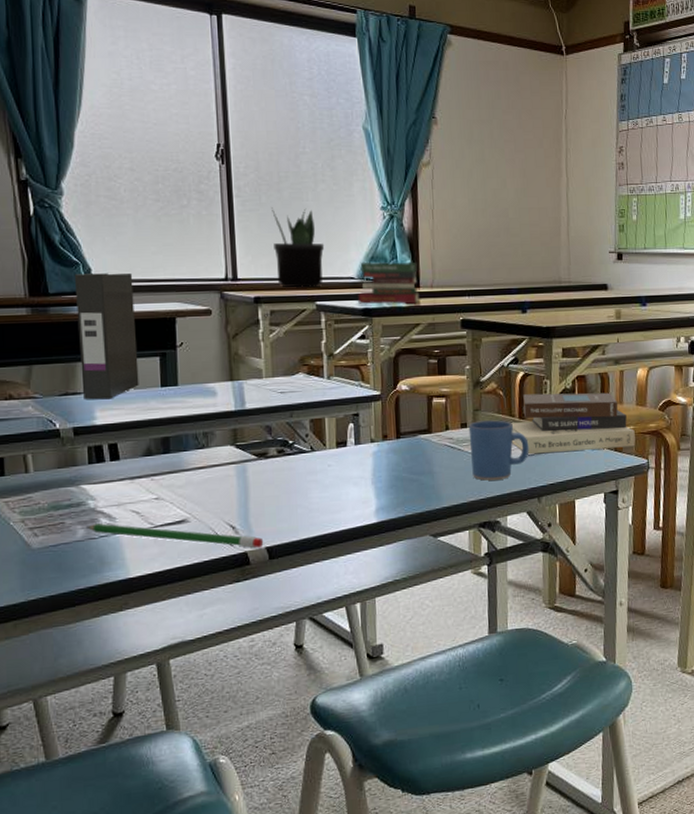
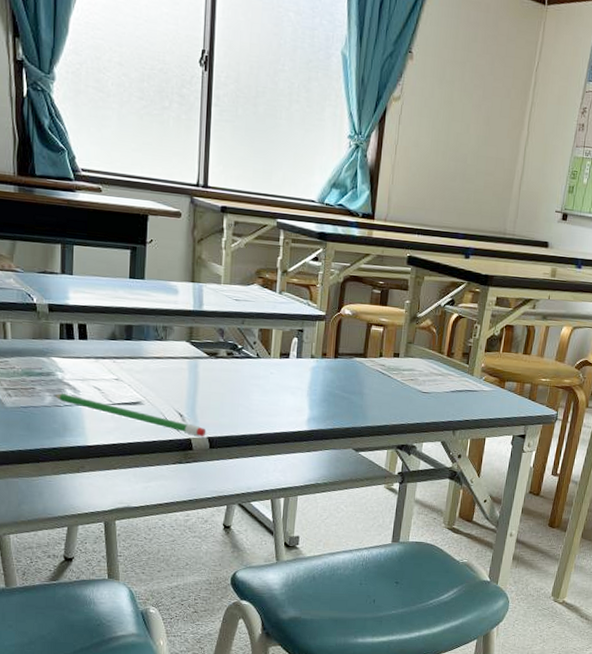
binder: present [74,273,139,400] -> none [59,160,113,283]
planter: present [272,207,325,287] -> none [244,121,292,204]
books: present [358,262,419,305] -> none [316,188,375,234]
mug: present [468,420,529,481] -> none [398,353,452,410]
books: present [511,392,636,455] -> none [437,335,550,398]

